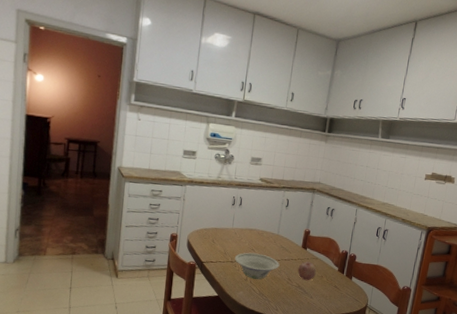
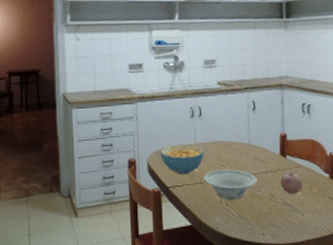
cereal bowl: none [200,226,239,254] -> present [160,144,205,175]

